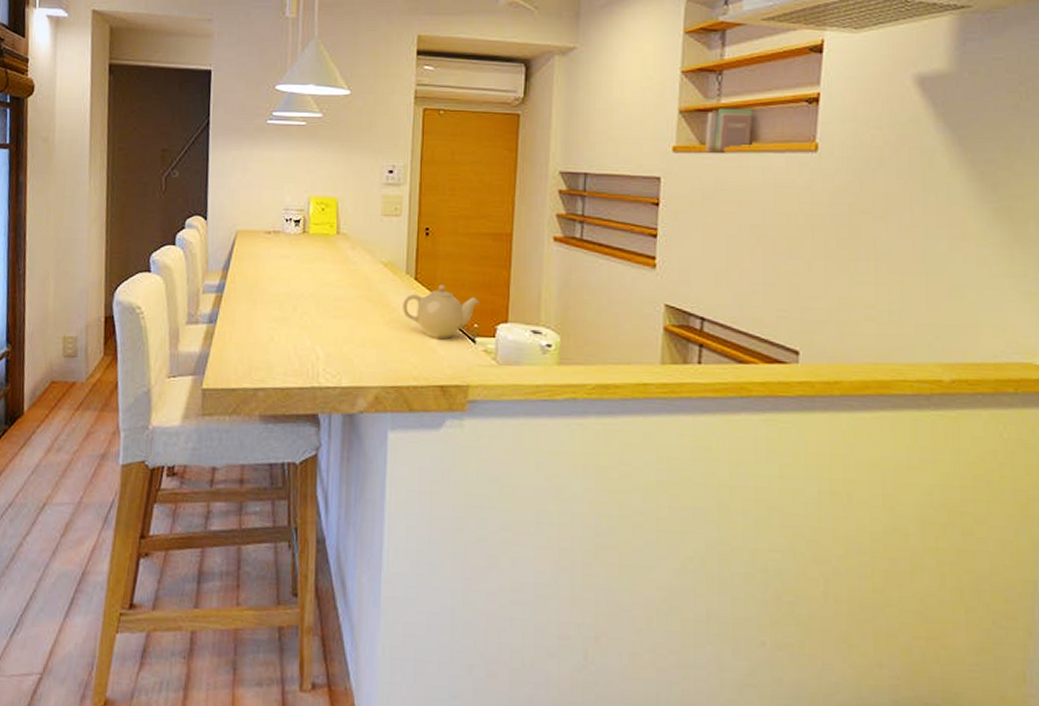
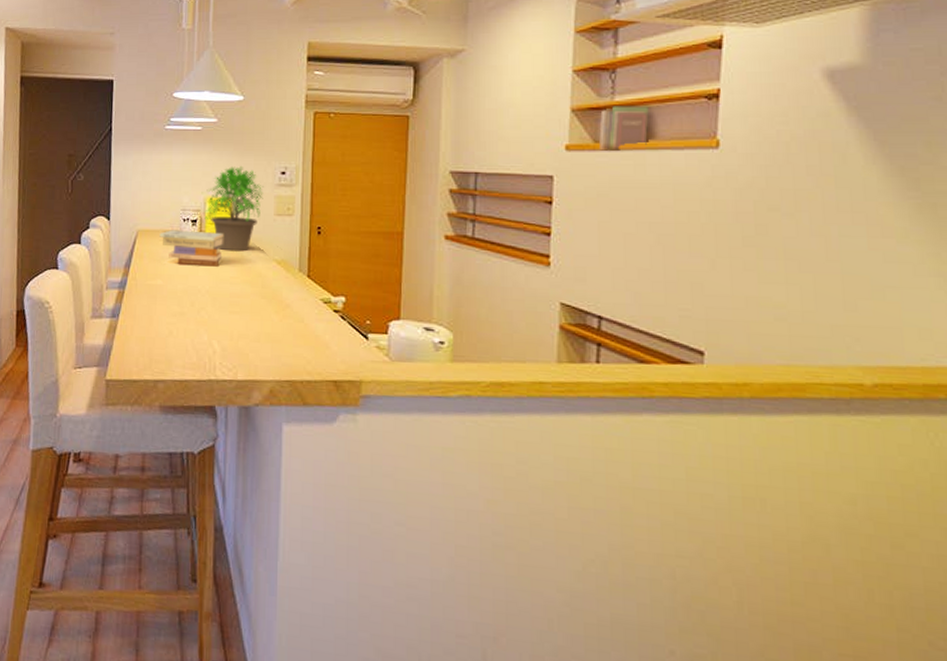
books: none [260,230,329,269] -> present [159,230,224,267]
potted plant: none [308,163,370,253] -> present [204,165,264,252]
teapot: present [402,284,479,339] -> none [295,282,371,335]

